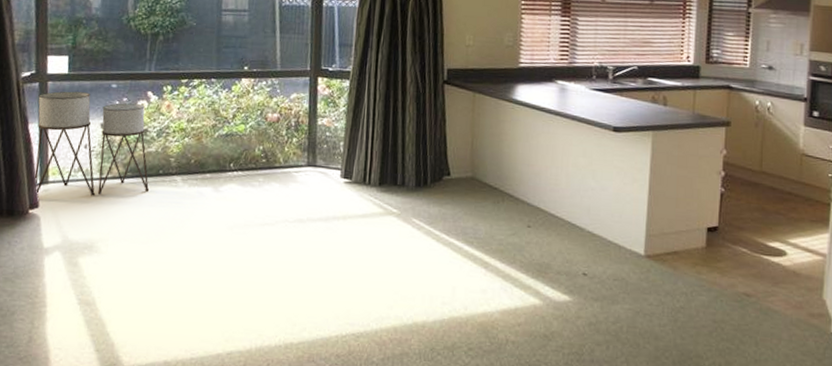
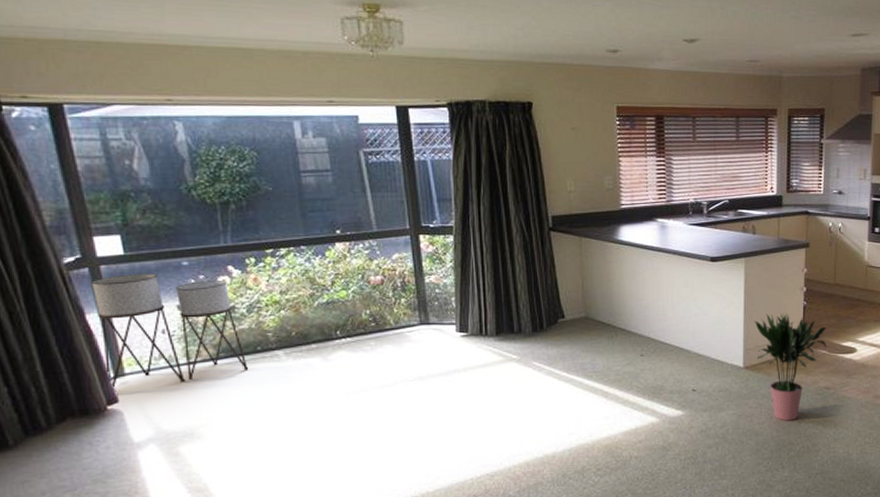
potted plant: none [660,196,749,329] -> present [754,313,827,421]

